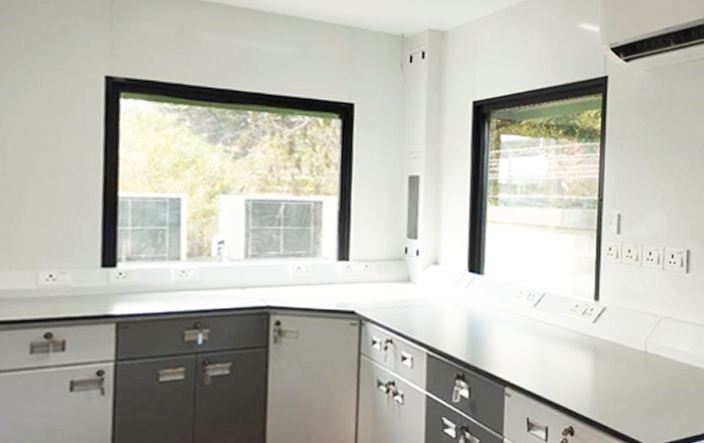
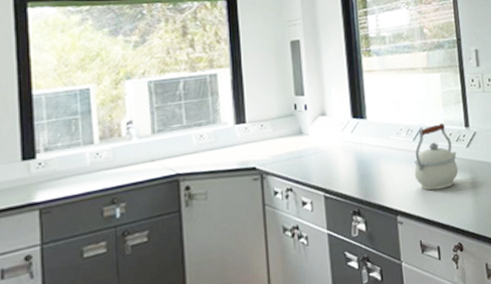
kettle: none [530,291,581,365] -> present [414,123,459,191]

